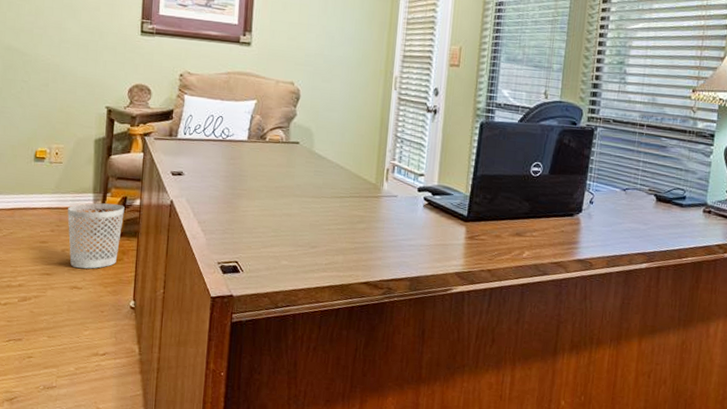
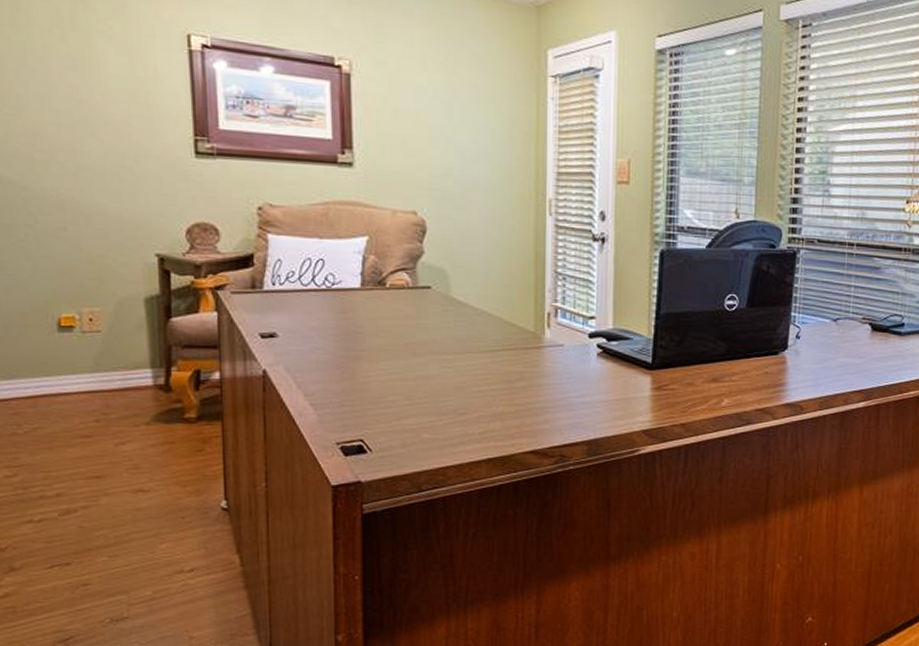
wastebasket: present [67,203,125,269] -> none [116,379,199,465]

